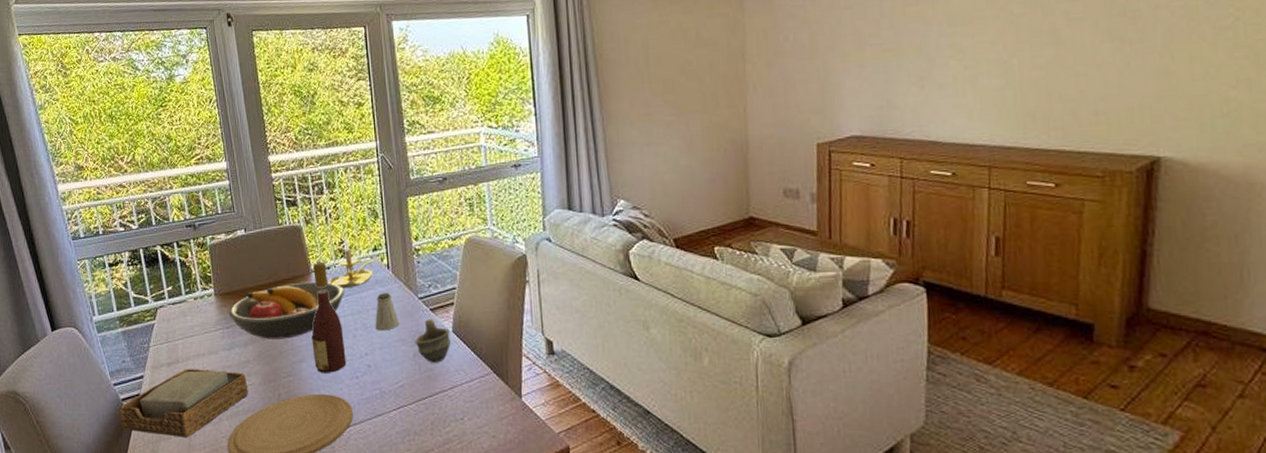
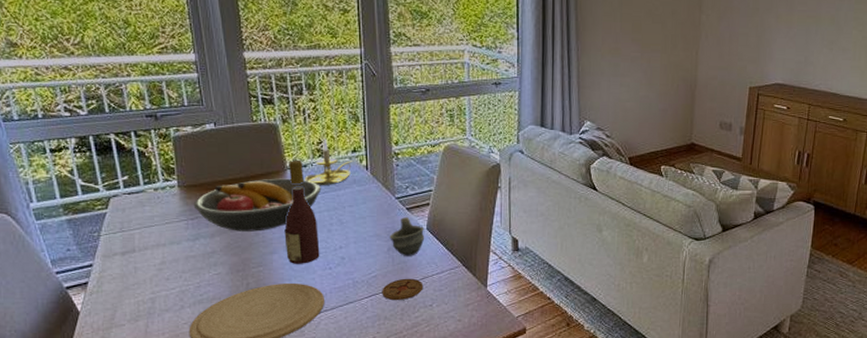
napkin holder: present [119,369,248,437] -> none [63,258,214,324]
saltshaker: present [375,293,399,331] -> none [351,192,375,227]
coaster: none [410,388,453,414] -> present [382,278,424,301]

